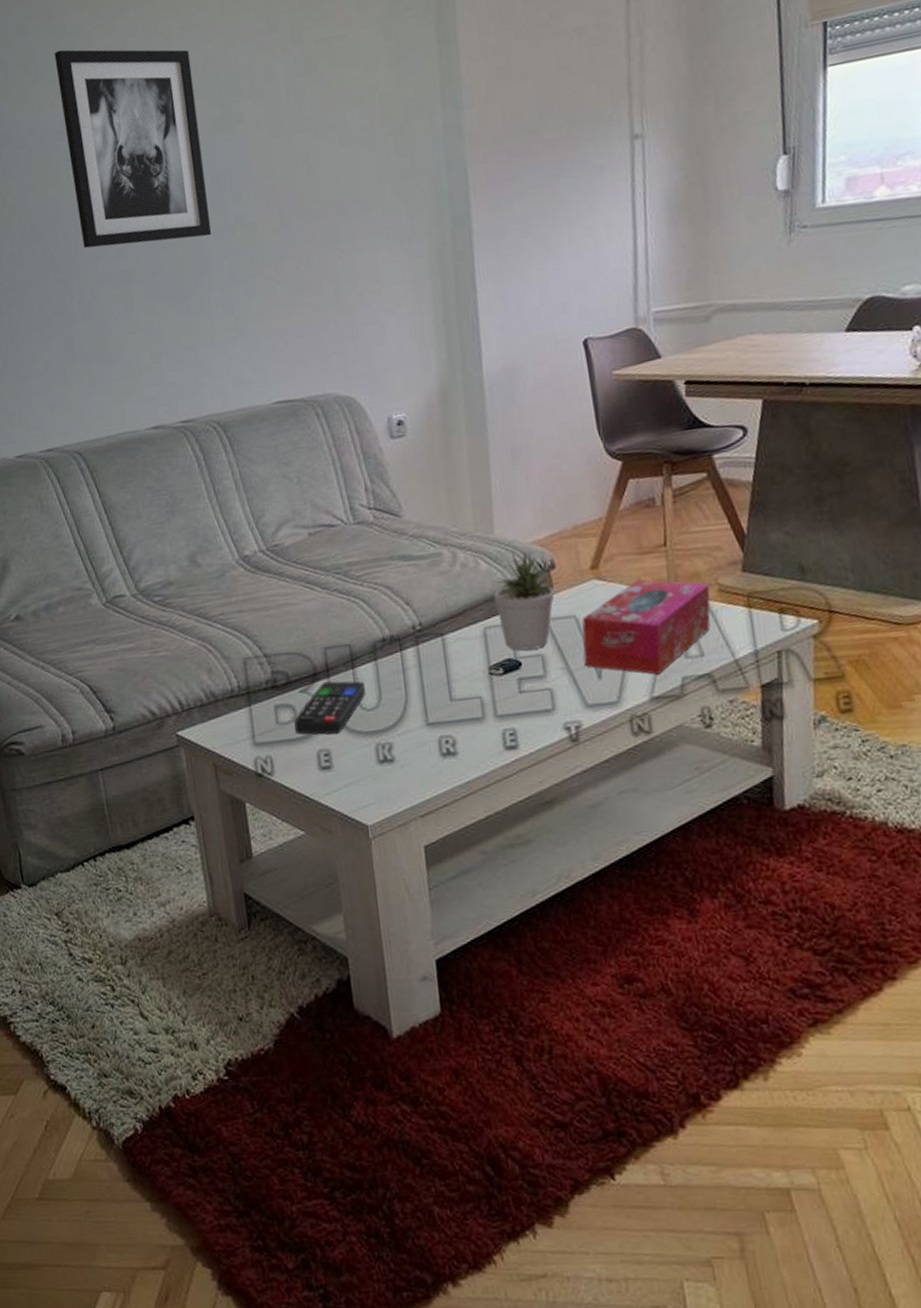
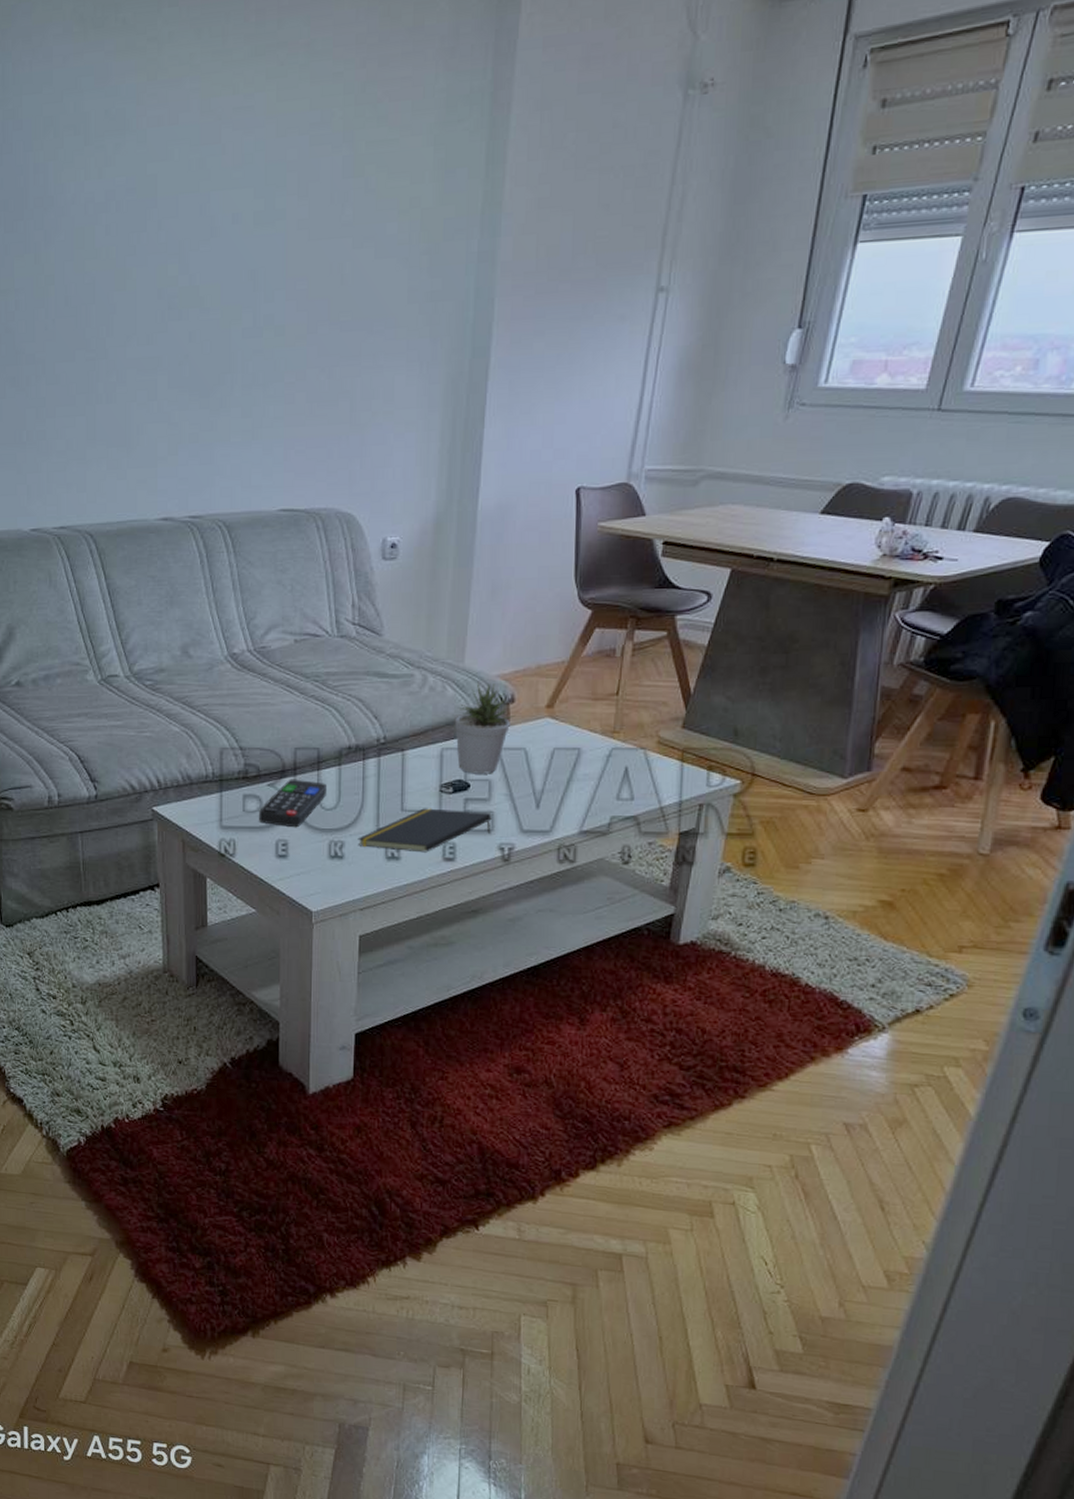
wall art: present [54,49,212,249] -> none [106,114,241,334]
notepad: none [406,690,553,746] -> present [357,808,492,853]
tissue box: present [582,578,711,675] -> none [526,722,650,811]

